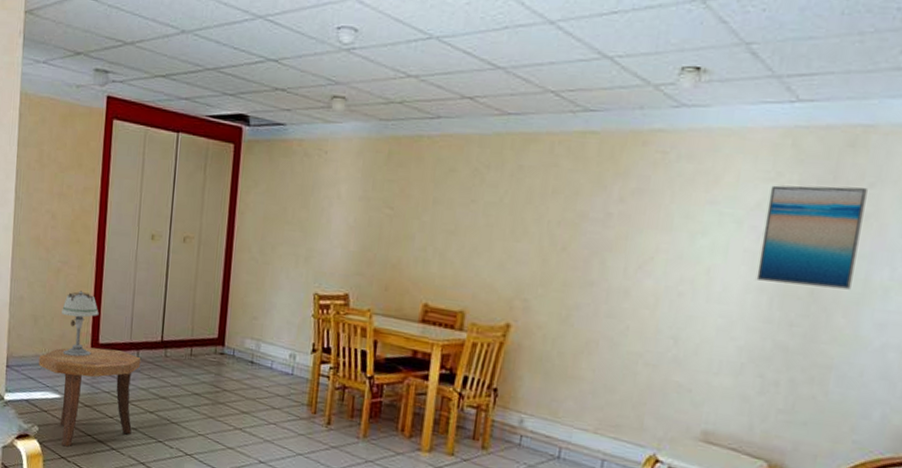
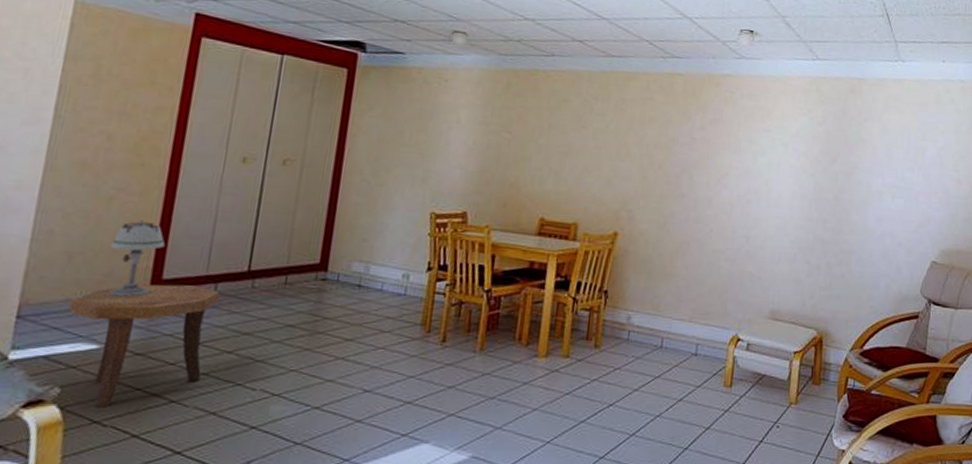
wall art: present [756,185,867,290] -> none [800,118,864,194]

